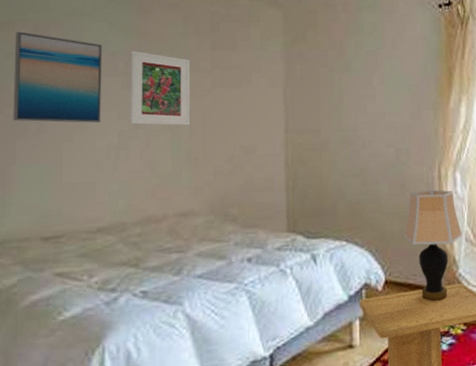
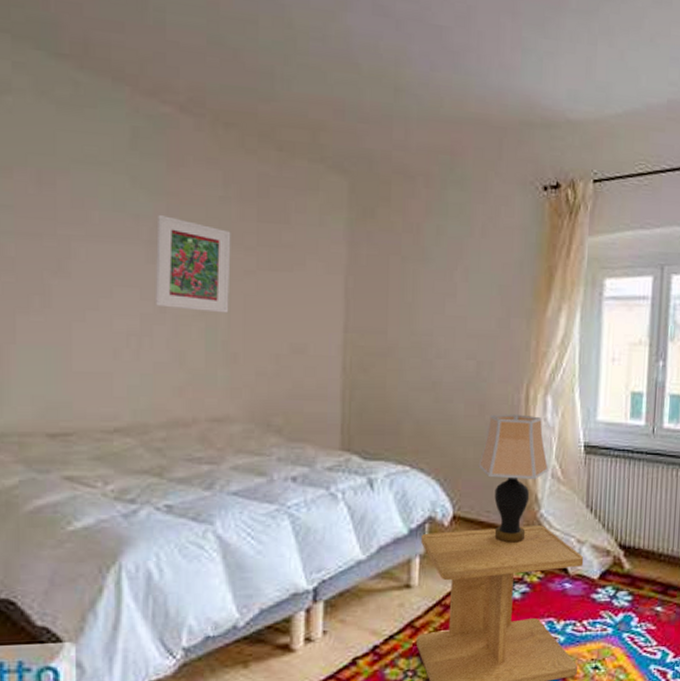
wall art: present [13,31,103,123] -> none [11,178,122,301]

